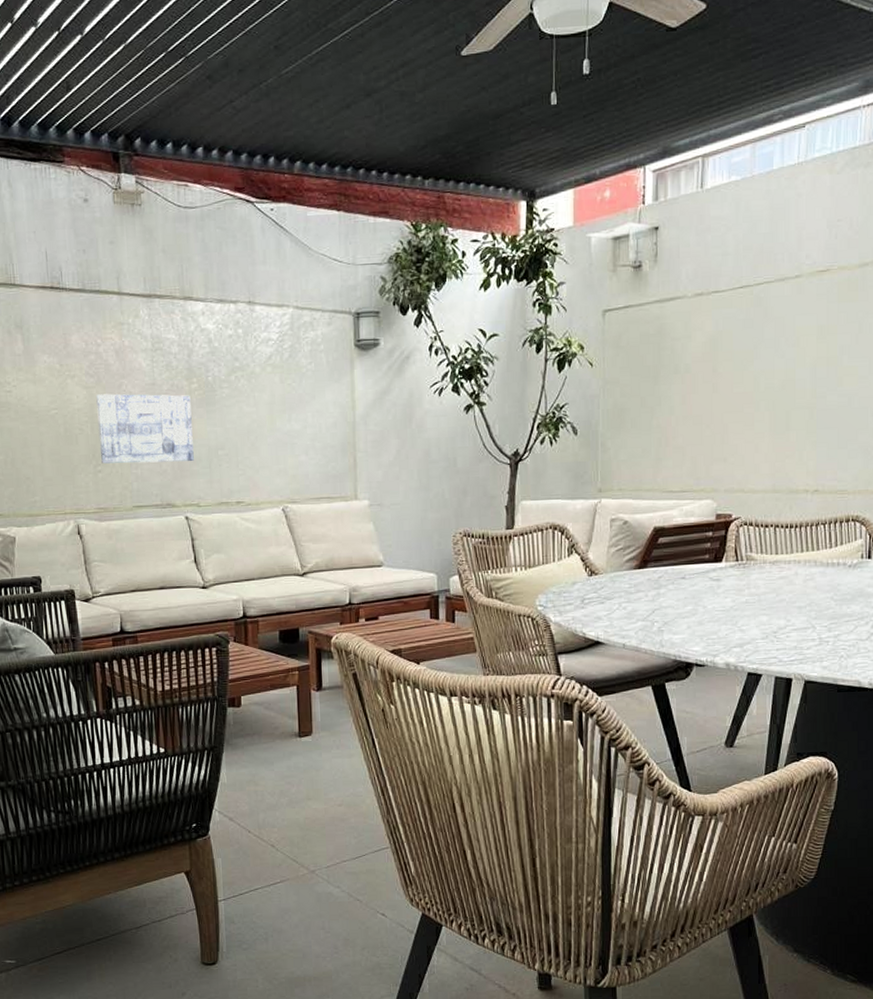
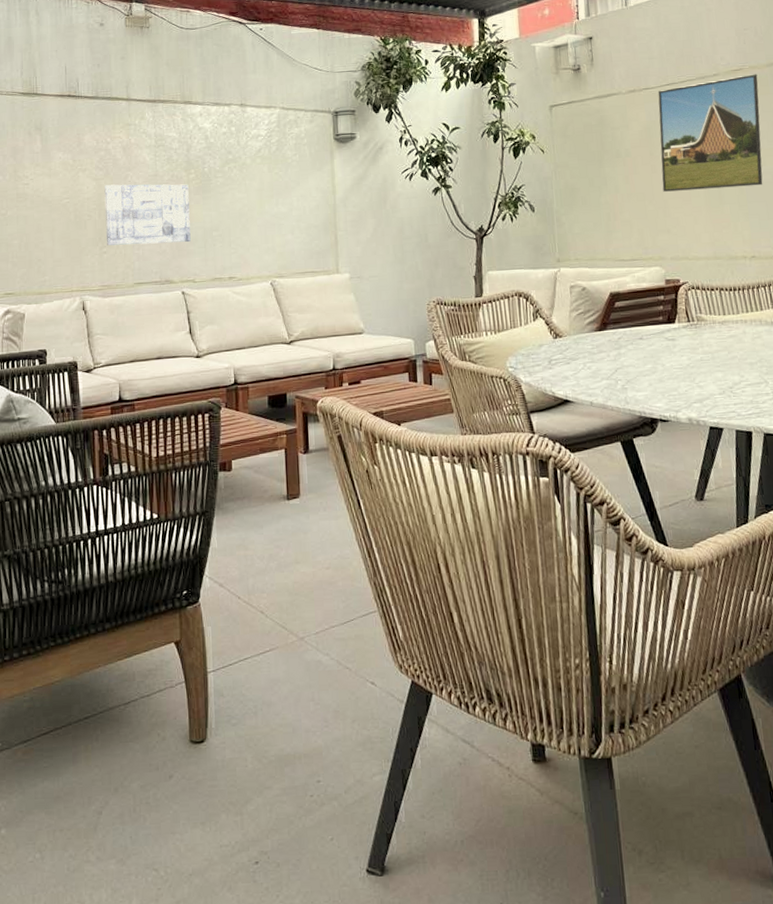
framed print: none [723,276,846,415] -> present [657,74,763,192]

